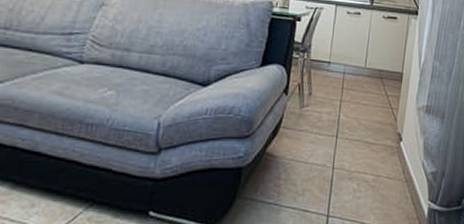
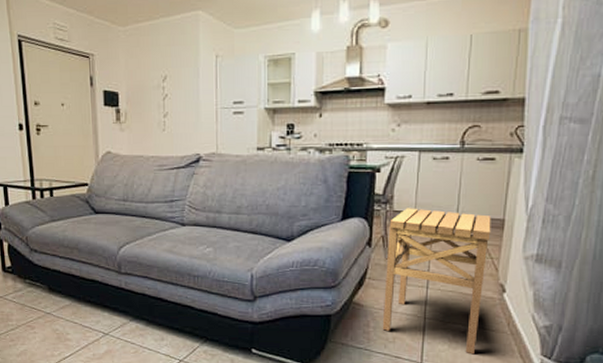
side table: none [293,57,393,204] -> present [382,208,491,355]

